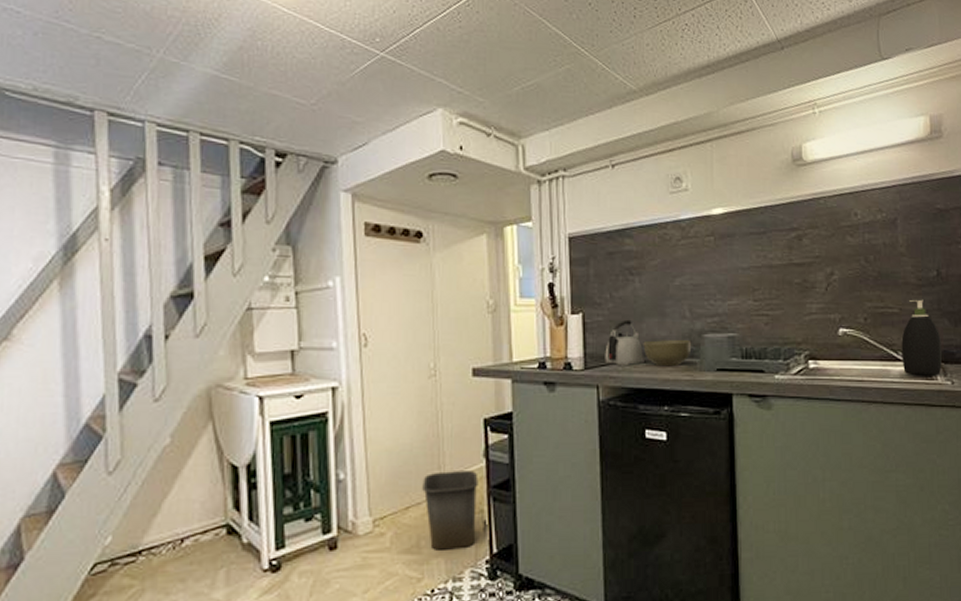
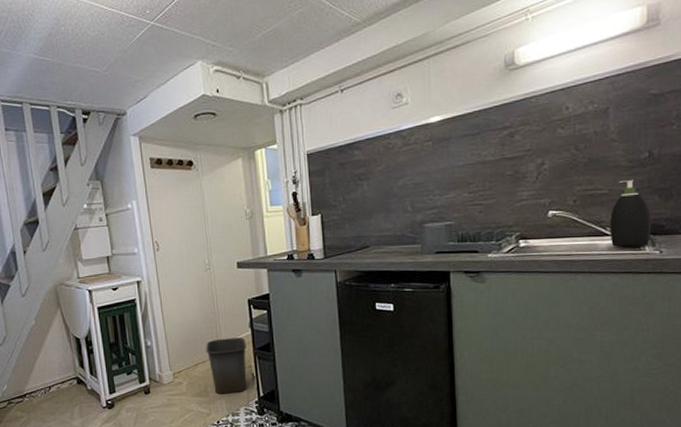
kettle: present [605,319,644,367] -> none [340,216,373,255]
bowl: present [643,340,692,367] -> none [372,230,414,253]

